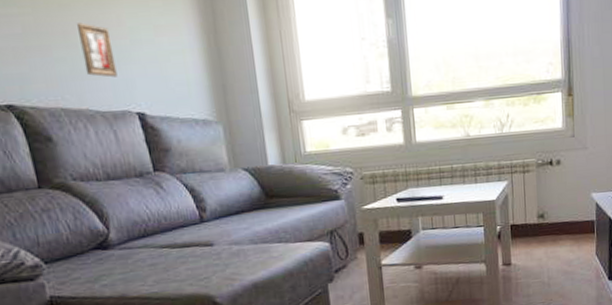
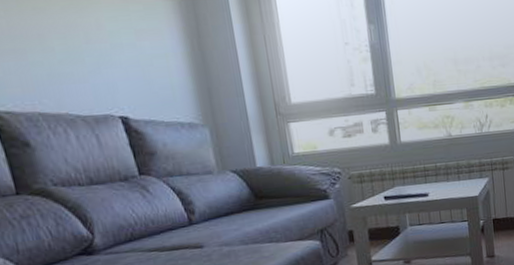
picture frame: present [77,22,118,78] -> none [54,26,98,82]

